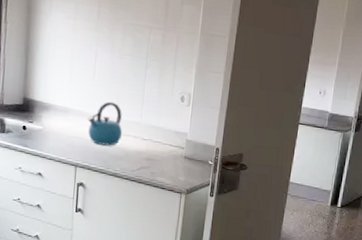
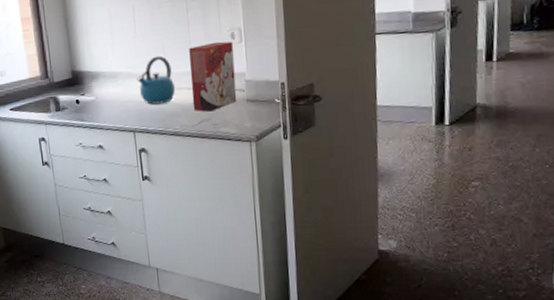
cereal box: none [135,100,181,161] -> present [189,41,237,112]

